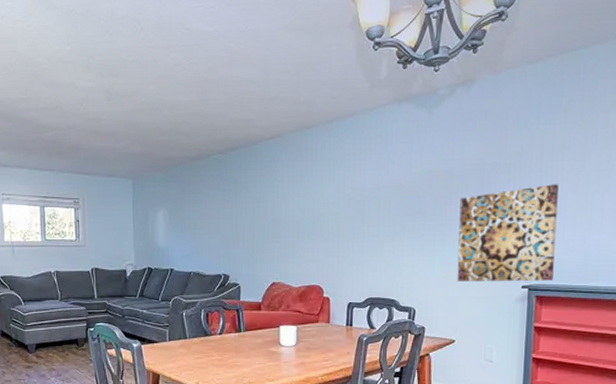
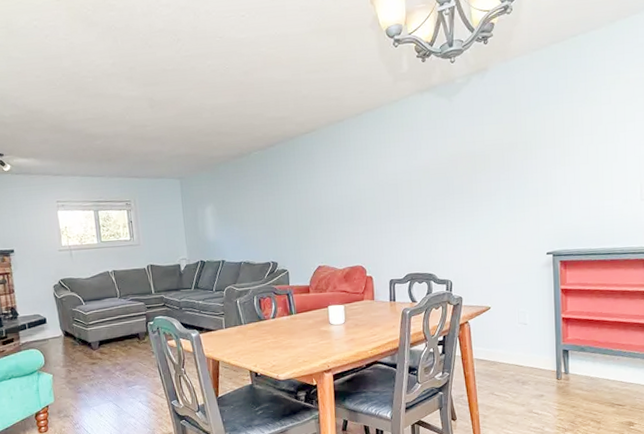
wall art: present [457,184,559,281] -> none [484,158,574,253]

